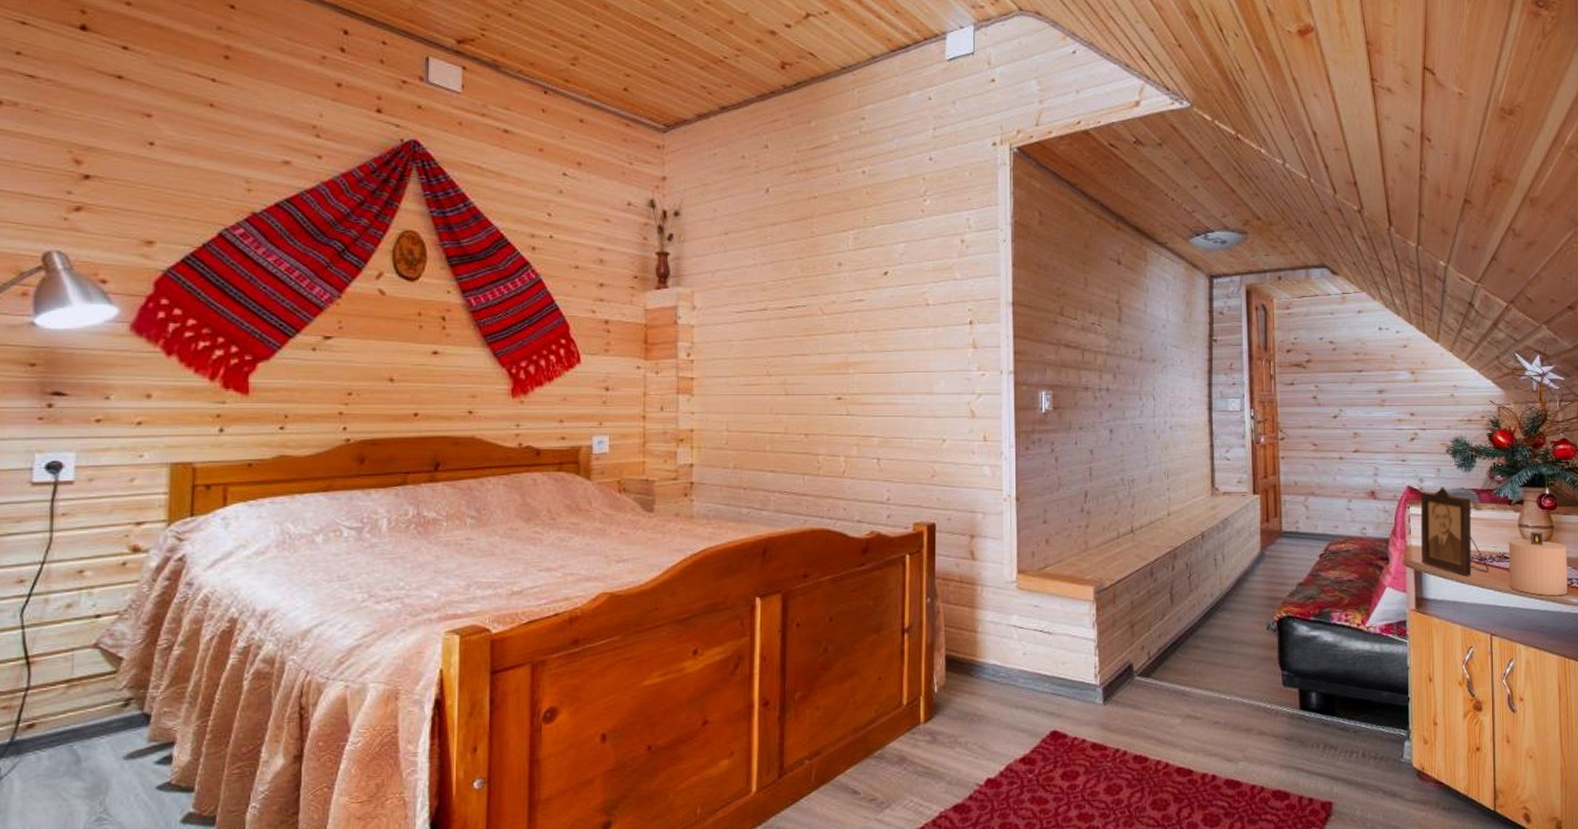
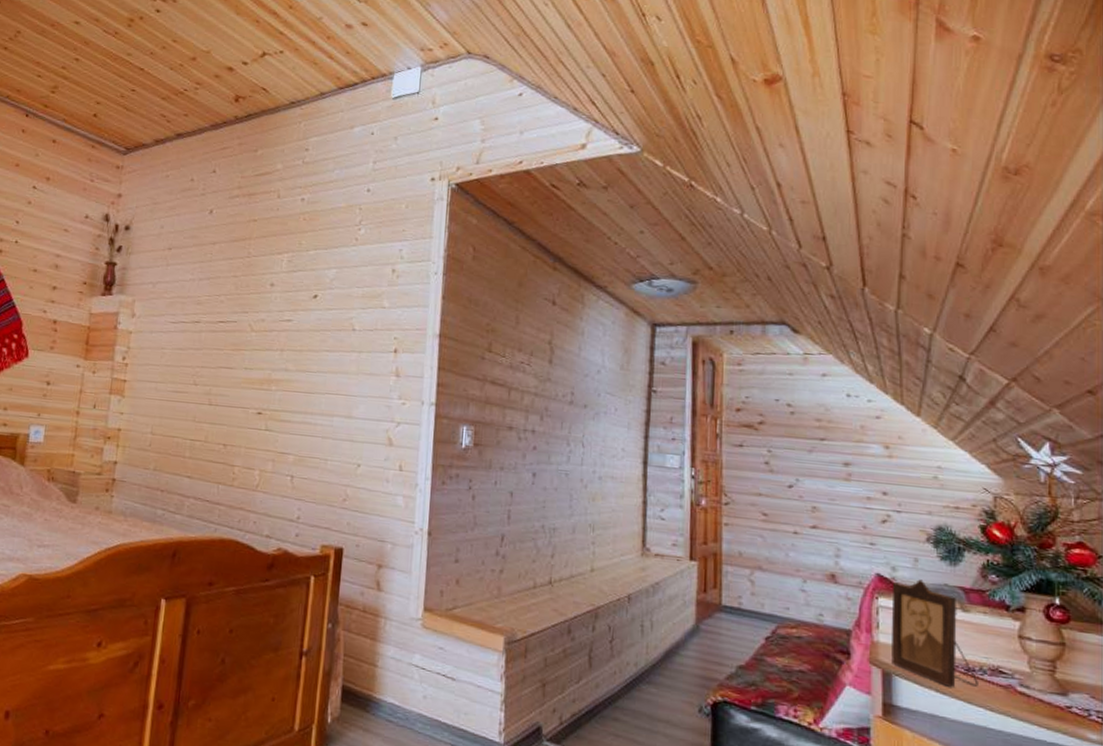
candle: present [1508,532,1567,596] -> none [1004,646,1083,729]

